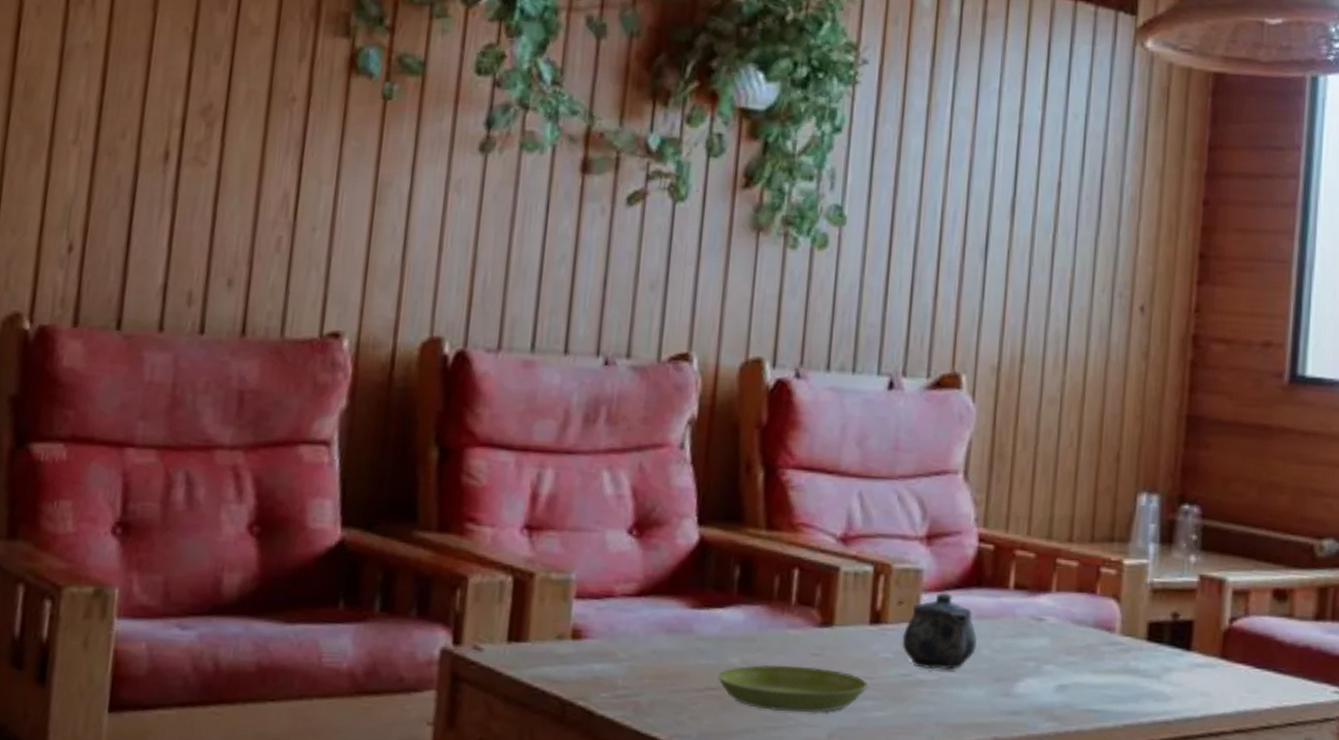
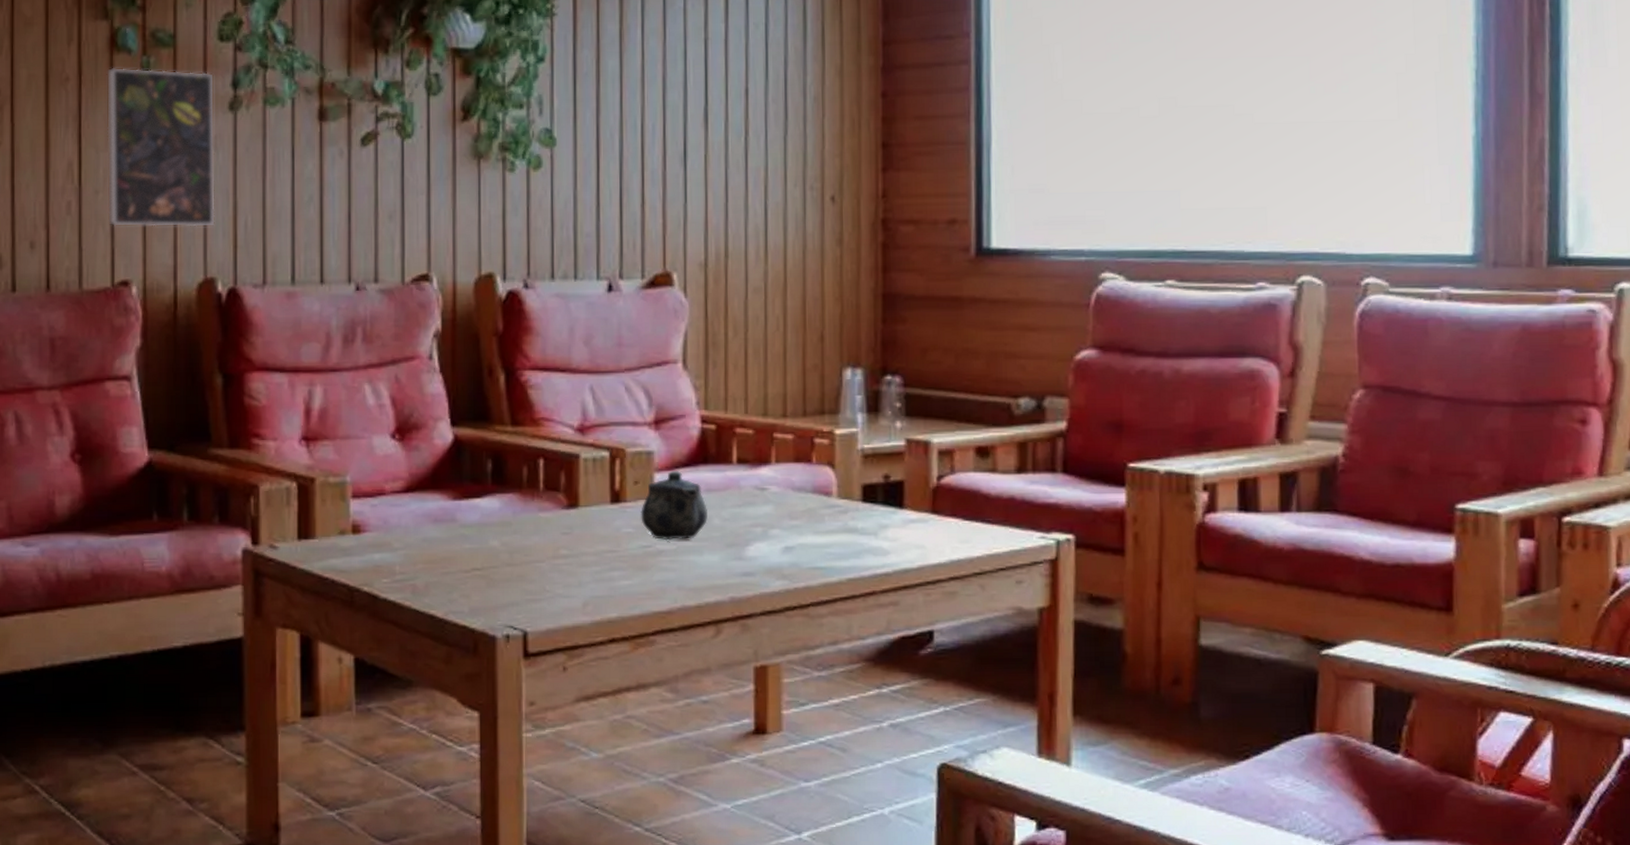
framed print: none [324,91,464,278] -> present [106,67,215,227]
saucer: present [717,664,867,713] -> none [481,545,613,586]

